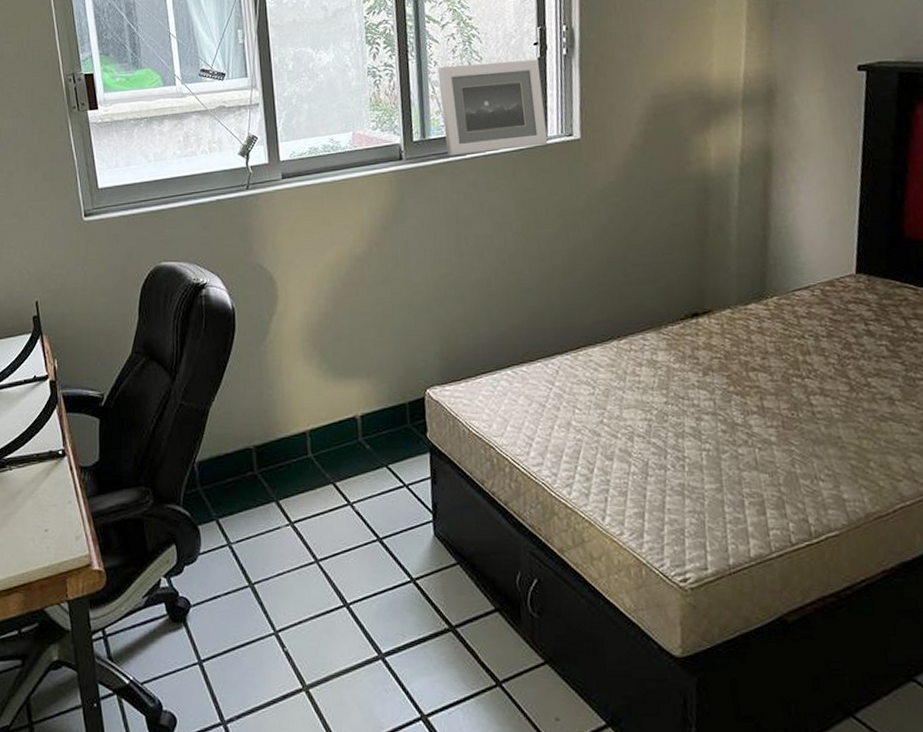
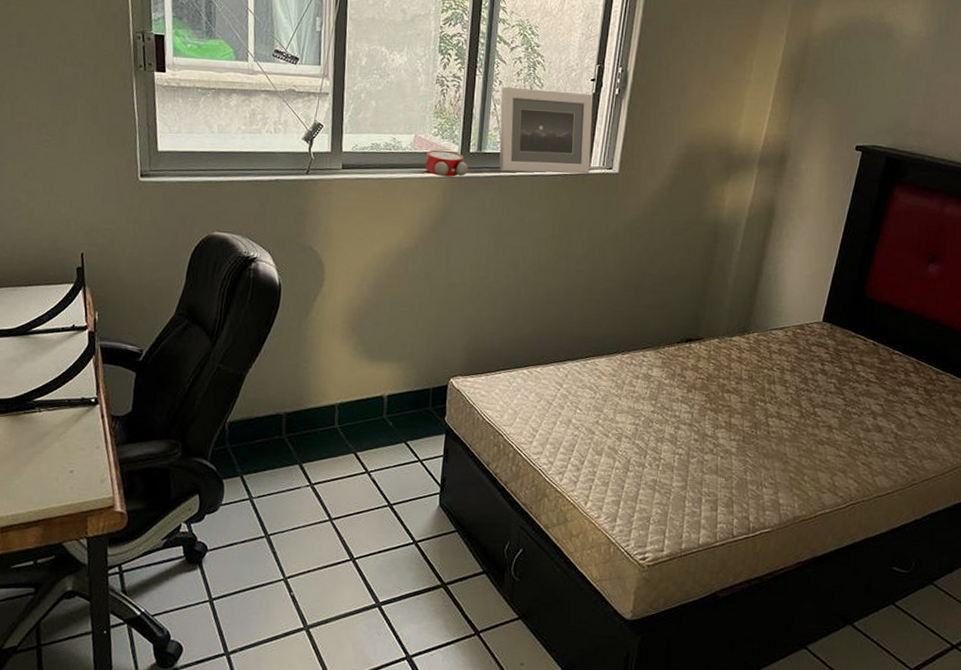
alarm clock: none [365,143,414,172] -> present [424,149,468,178]

